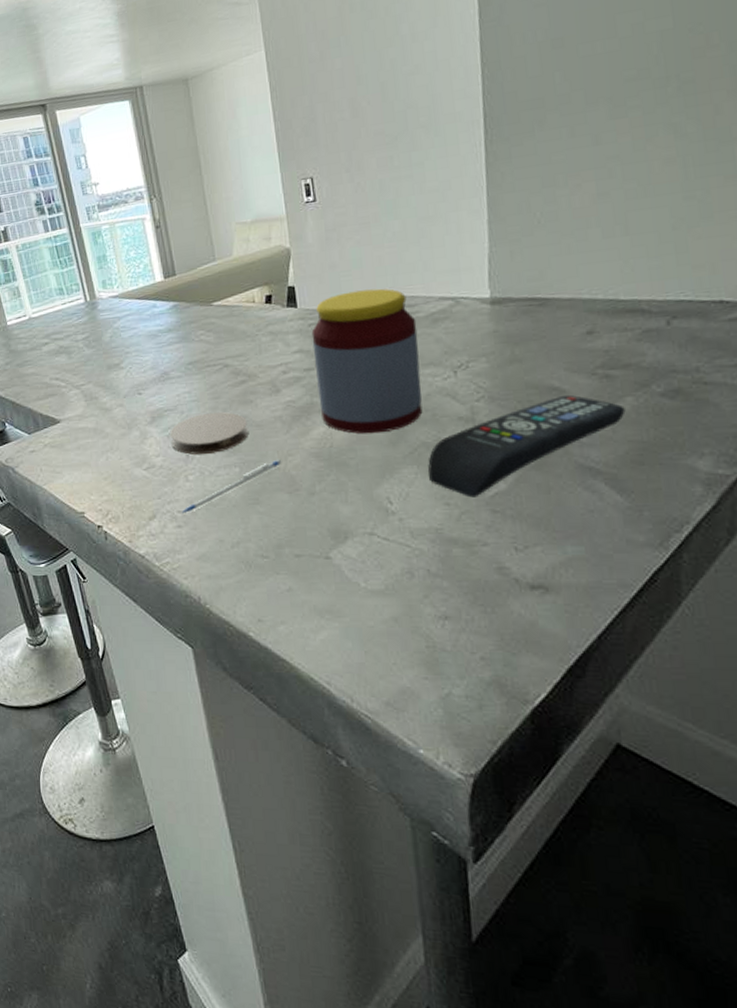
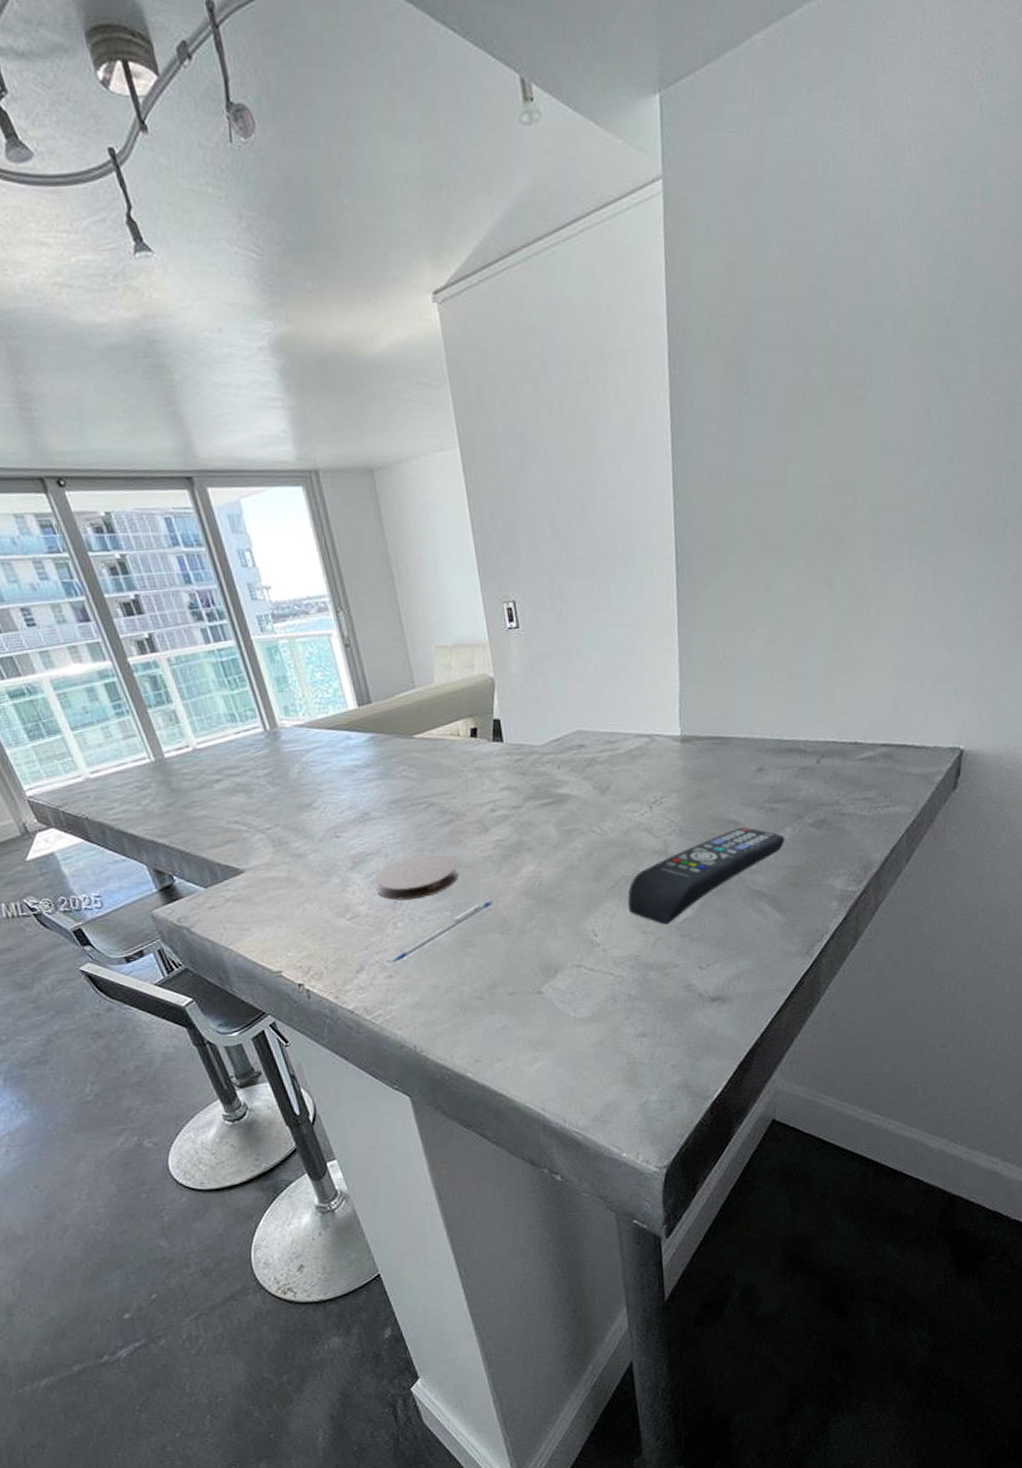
jar: present [311,288,423,434] -> none [518,724,623,871]

